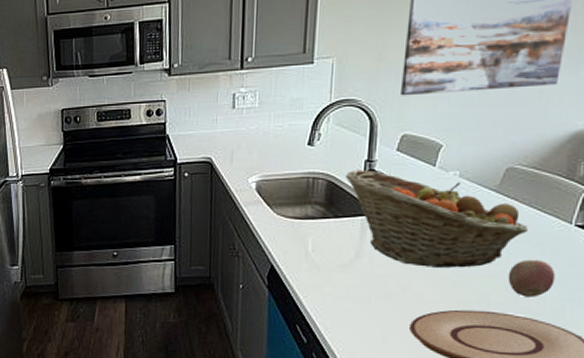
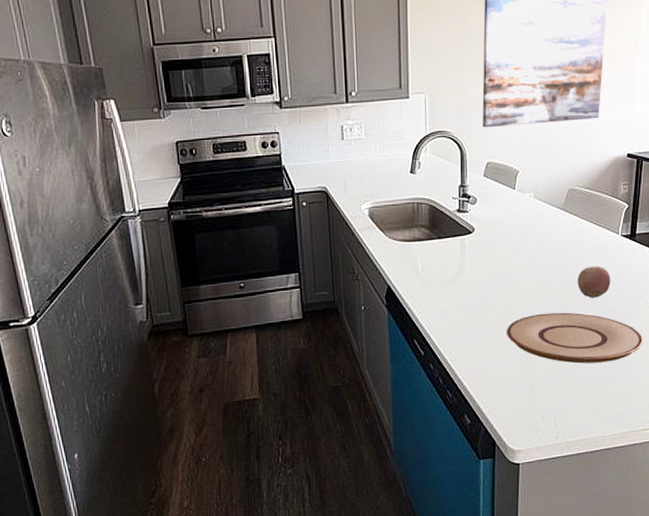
fruit basket: present [346,170,528,268] -> none [444,194,588,278]

